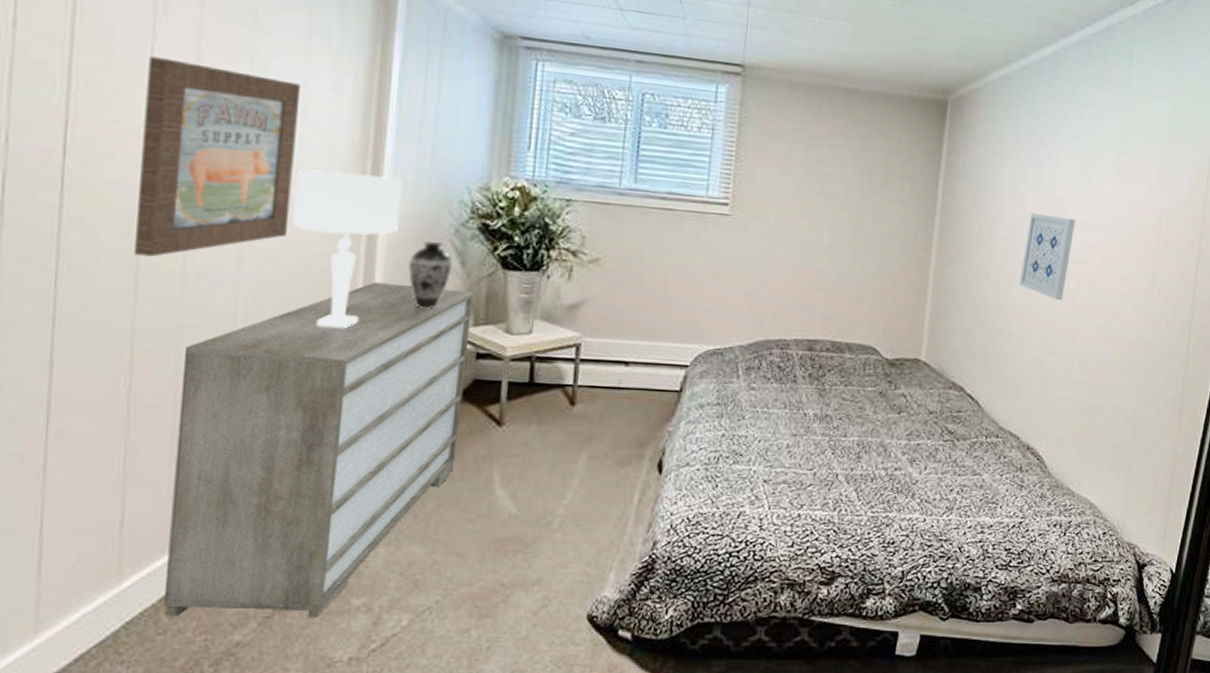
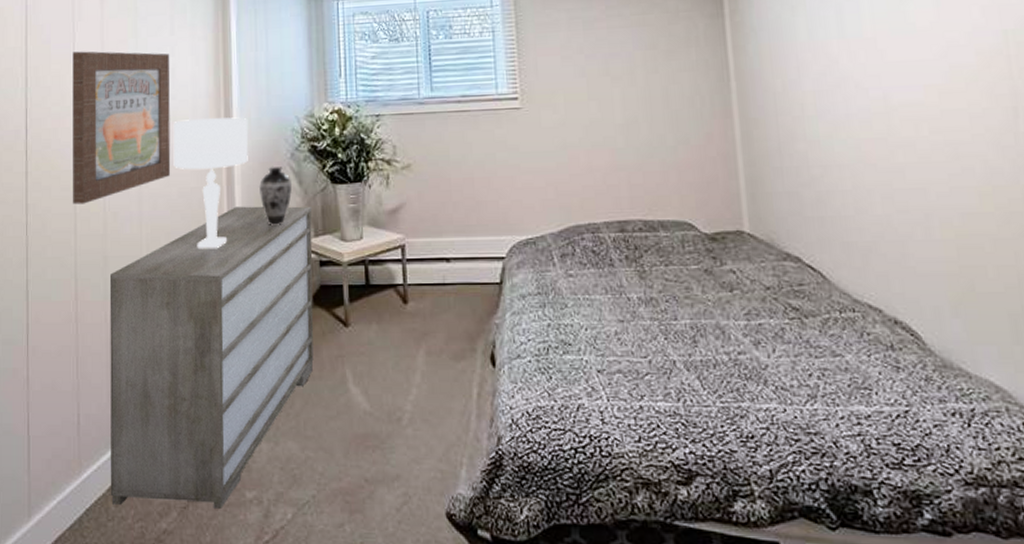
wall art: present [1020,212,1075,301] -> none [839,58,901,151]

